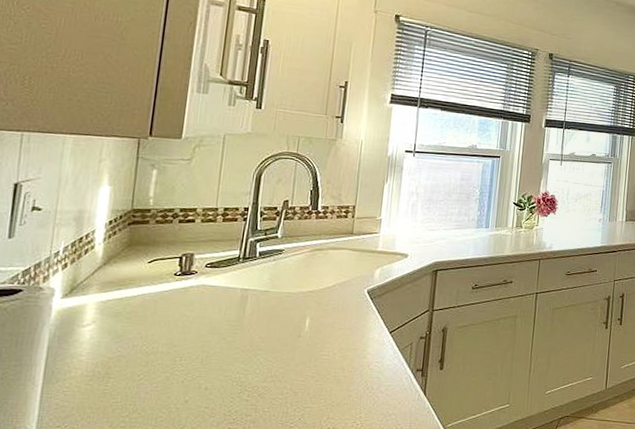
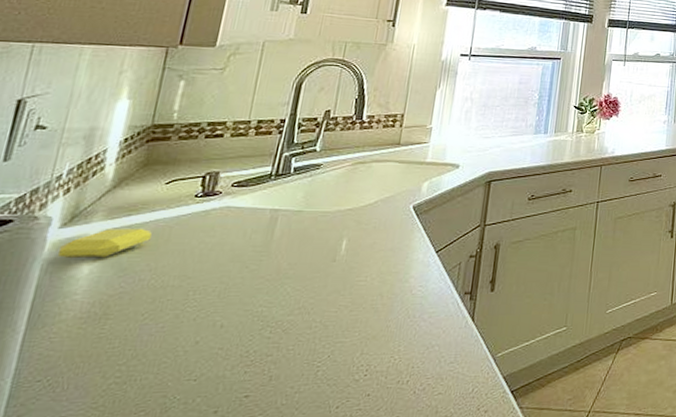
soap bar: none [62,300,140,325] -> present [57,228,152,259]

